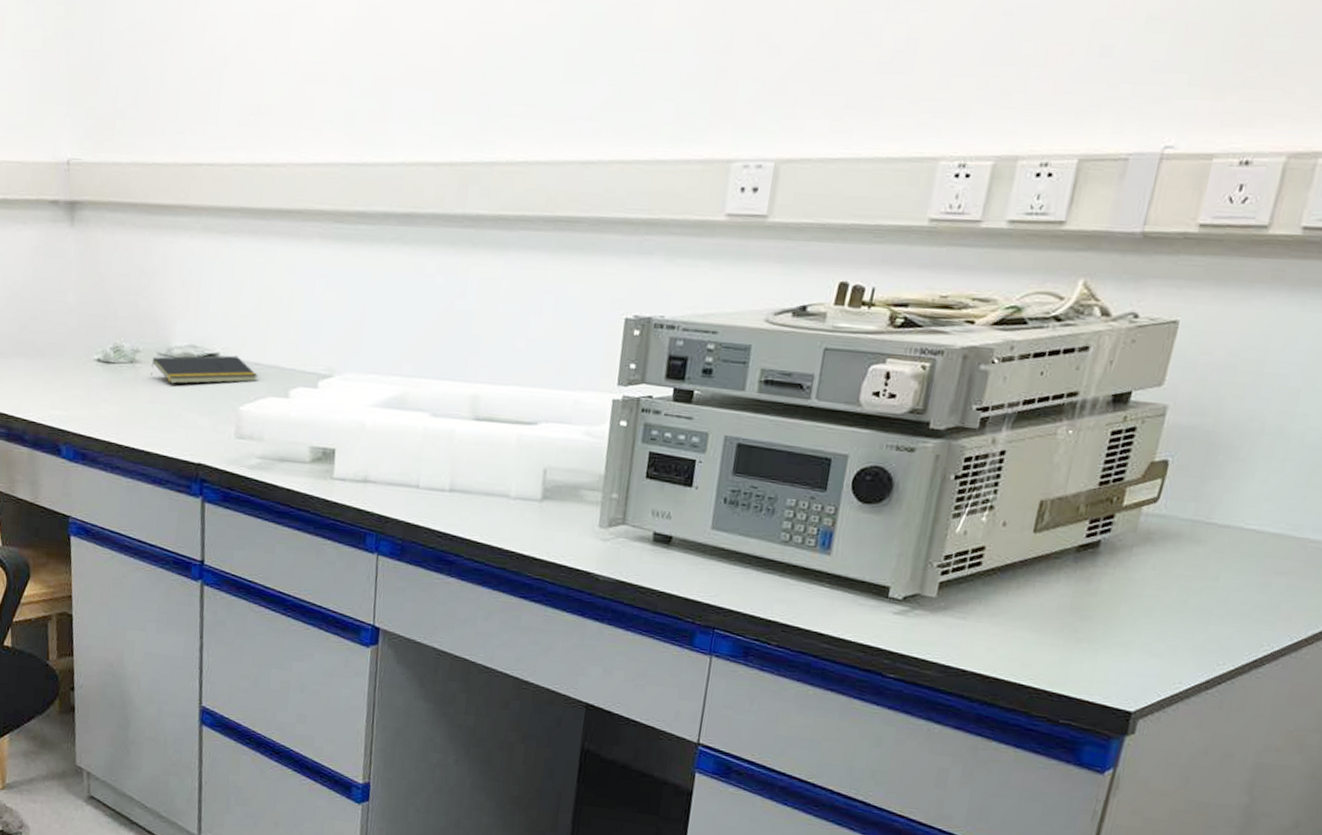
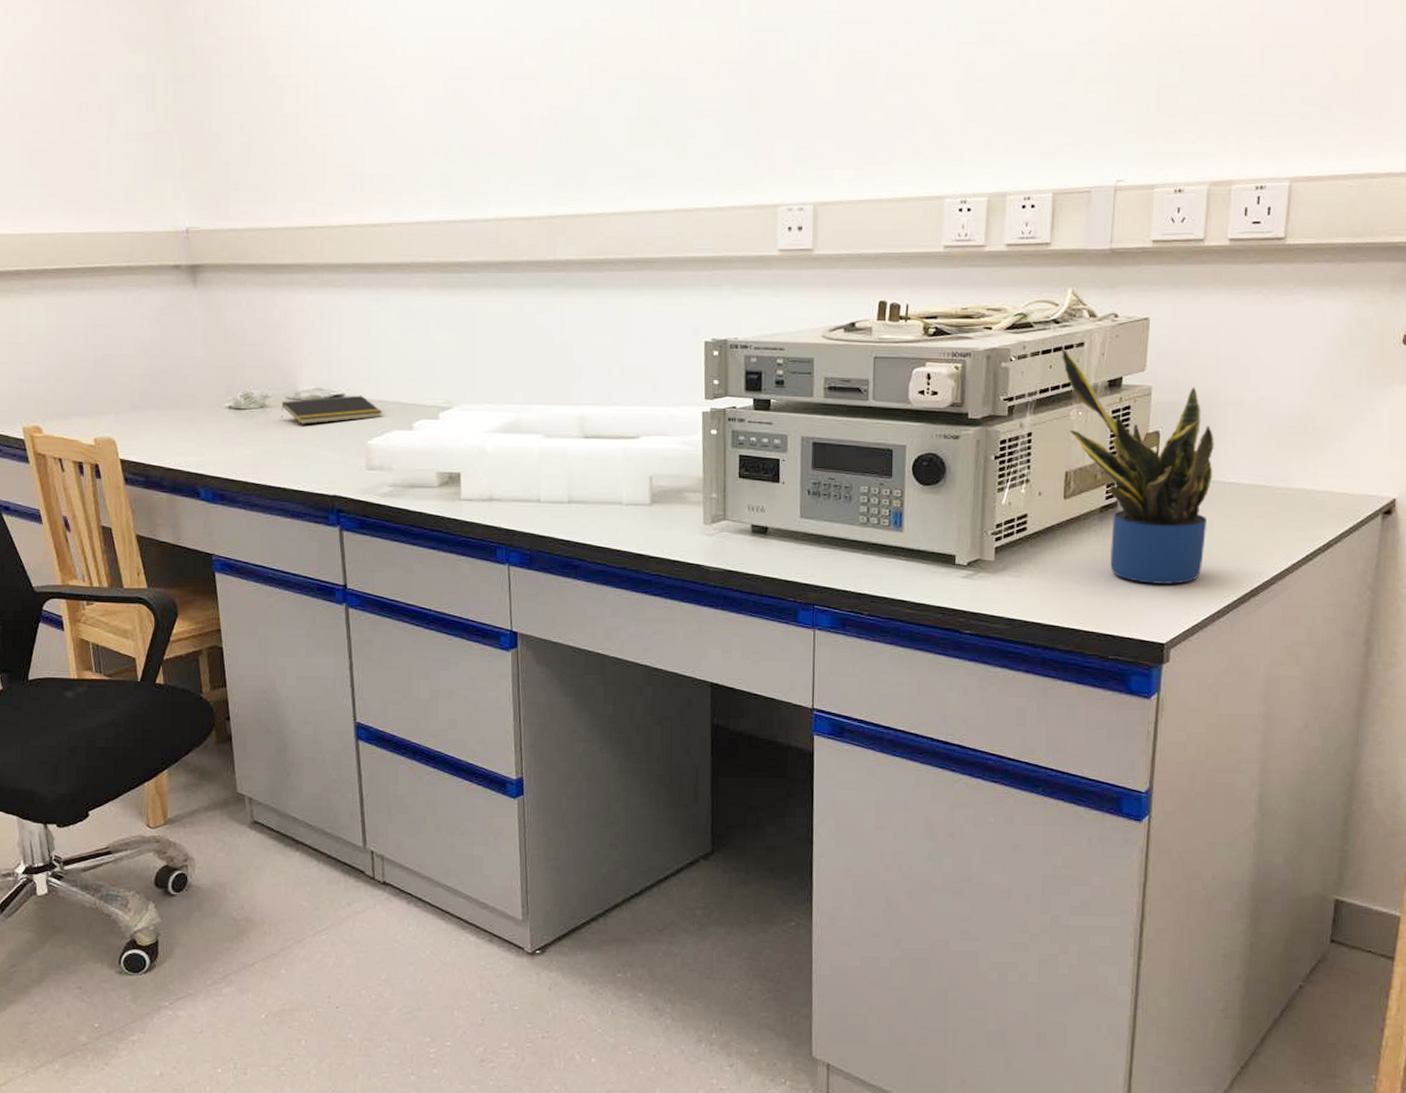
potted plant: none [1053,352,1239,645] -> present [1061,348,1214,584]

